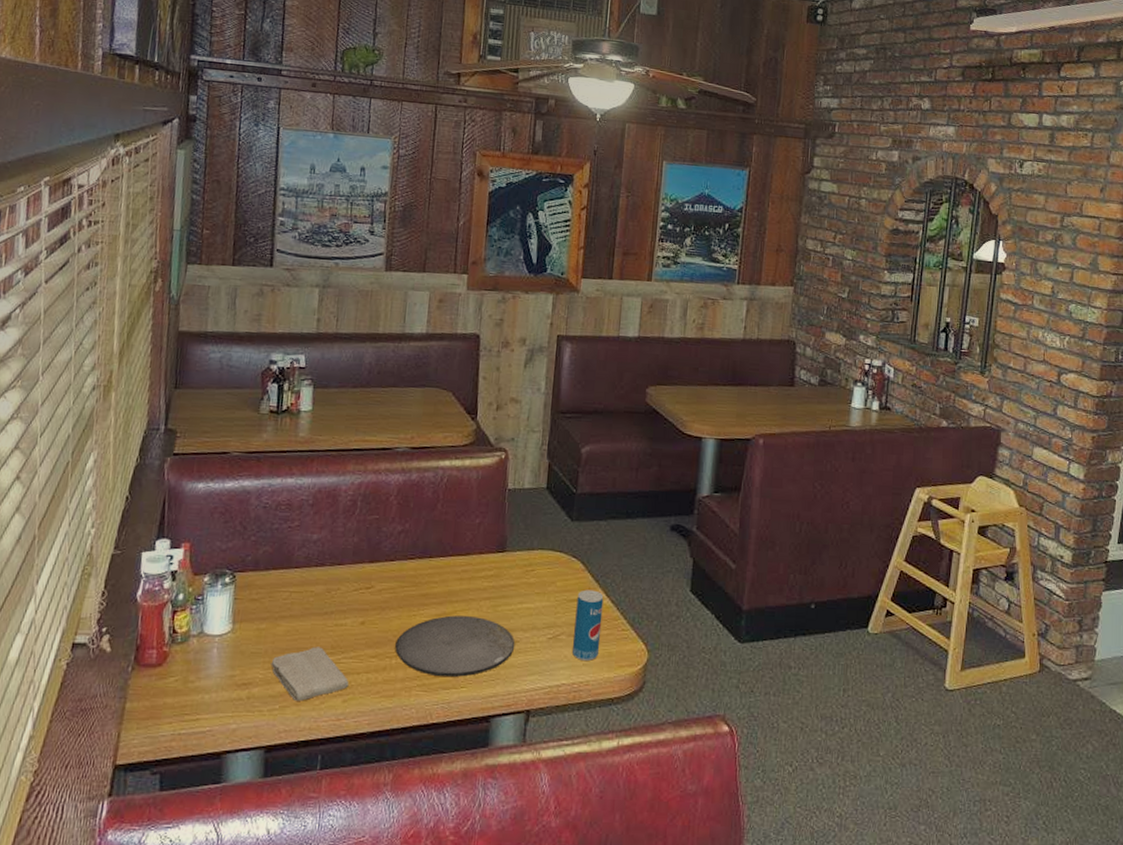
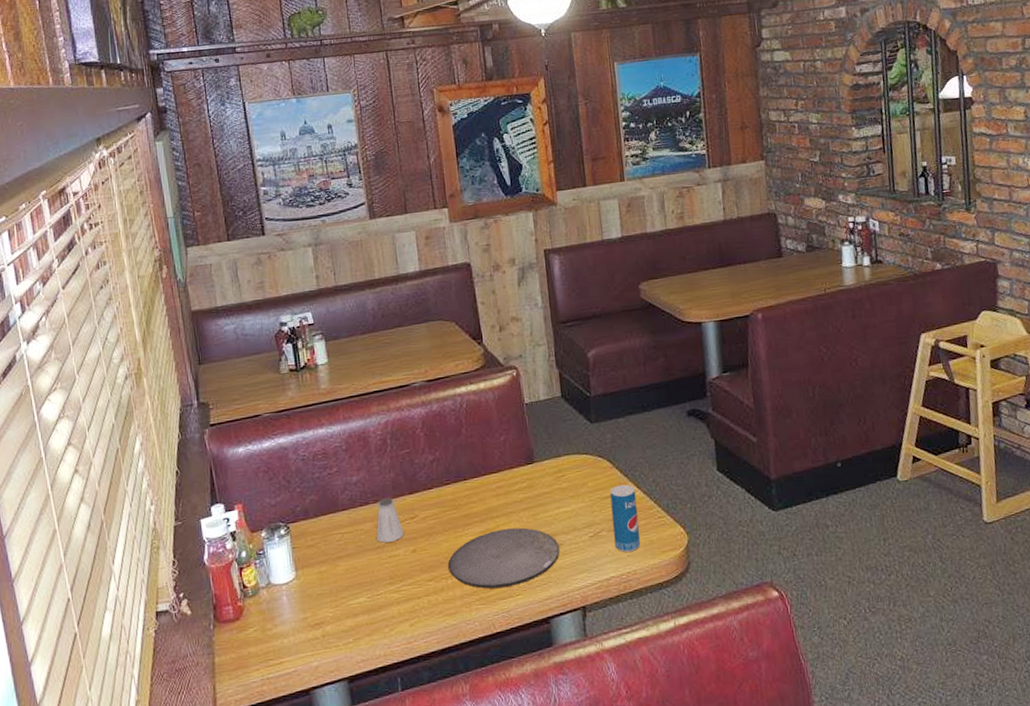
washcloth: present [270,646,349,701] -> none [337,579,413,632]
saltshaker: none [326,561,356,610] -> present [376,497,404,543]

